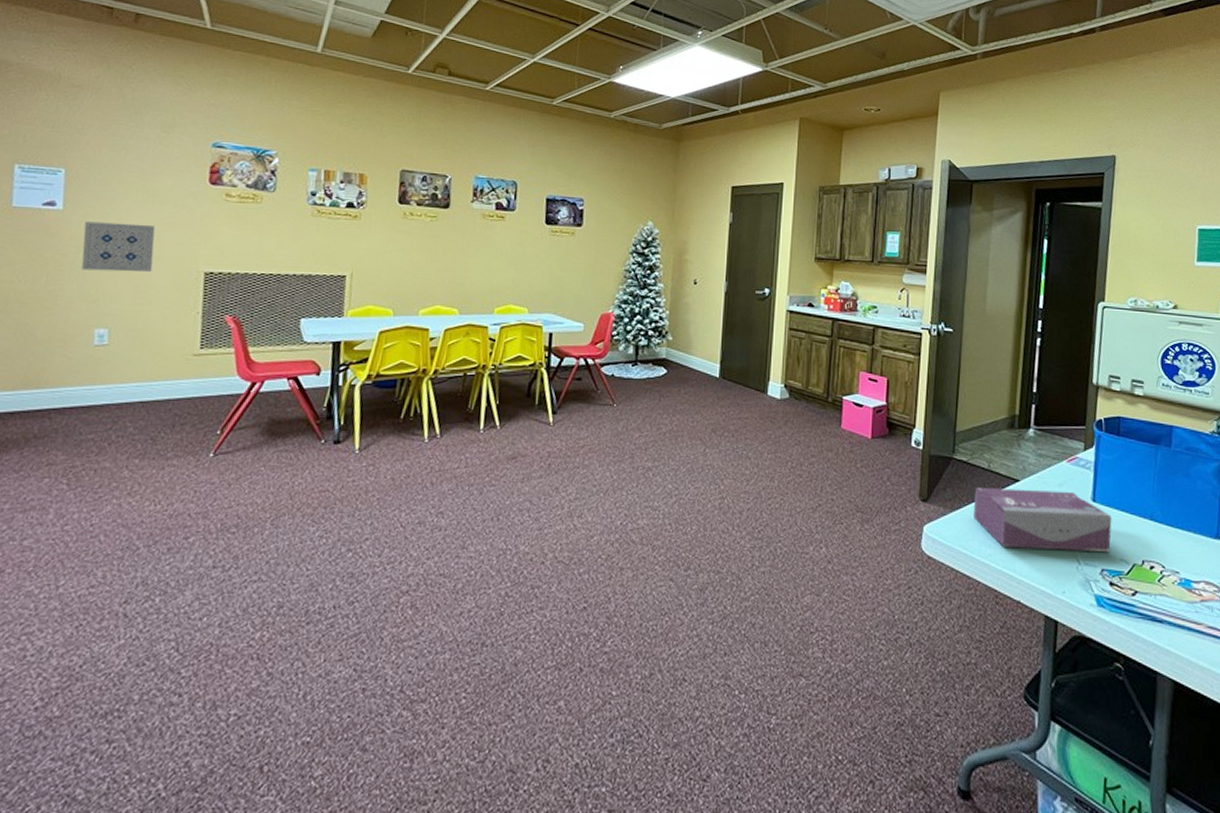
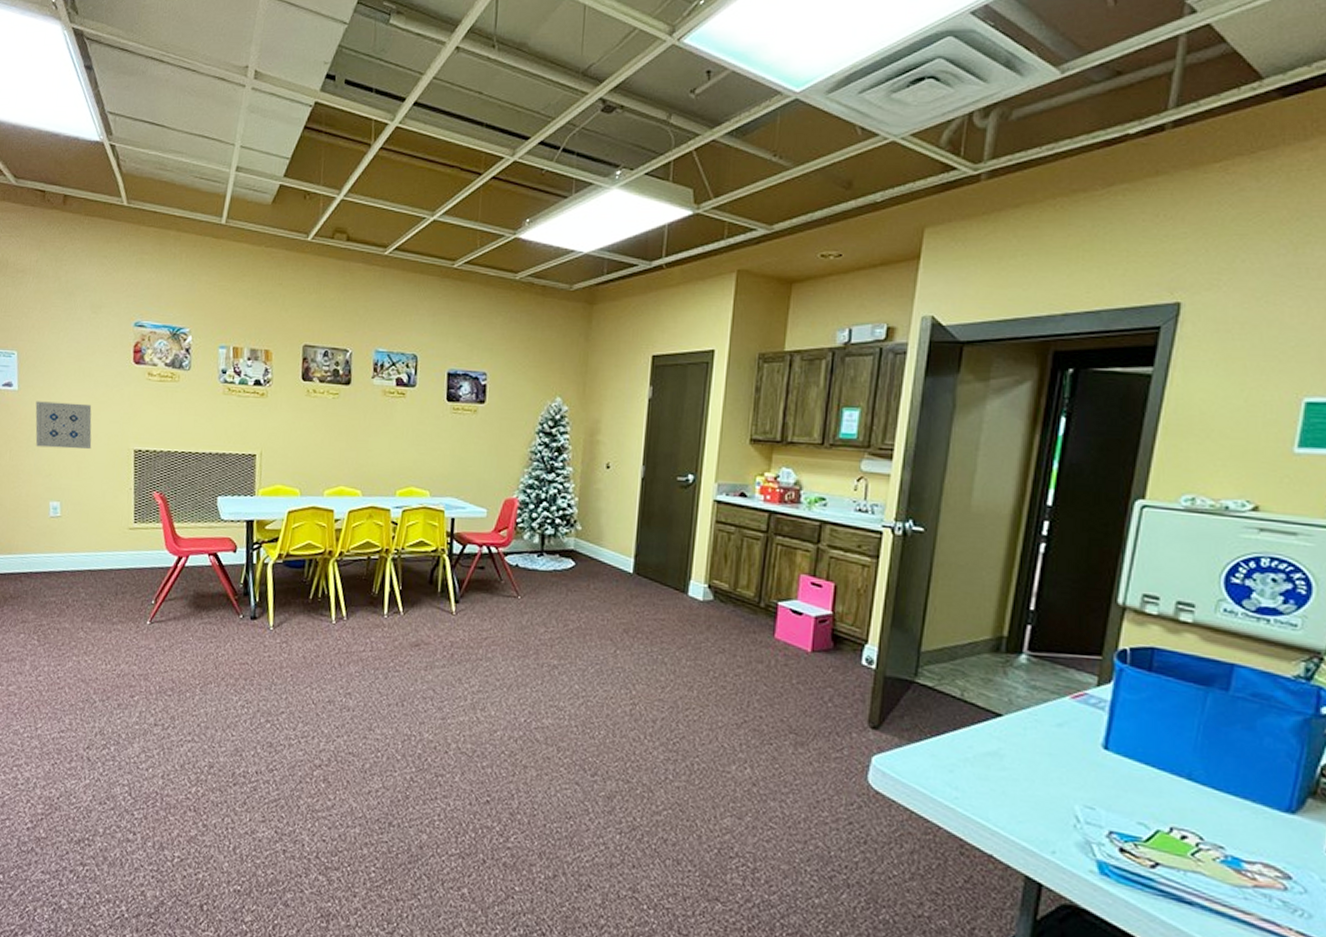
tissue box: present [973,488,1112,551] -> none [937,719,1130,811]

